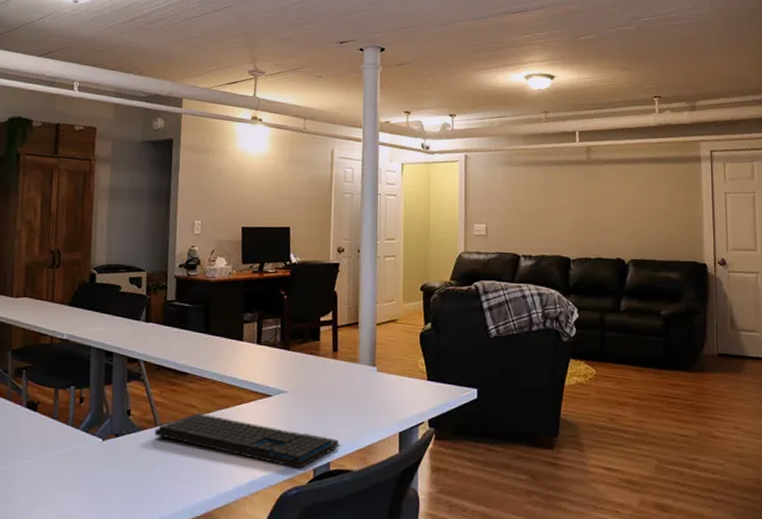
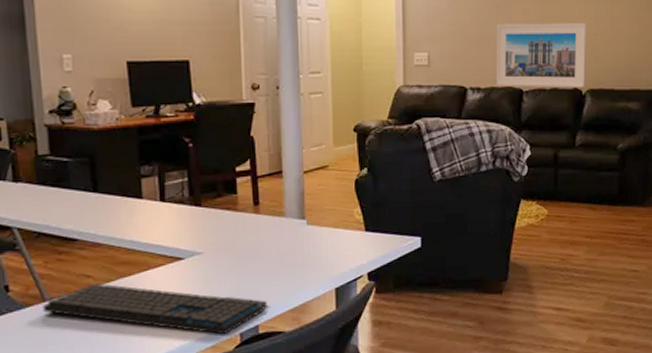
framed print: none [546,200,628,258] -> present [497,23,587,88]

